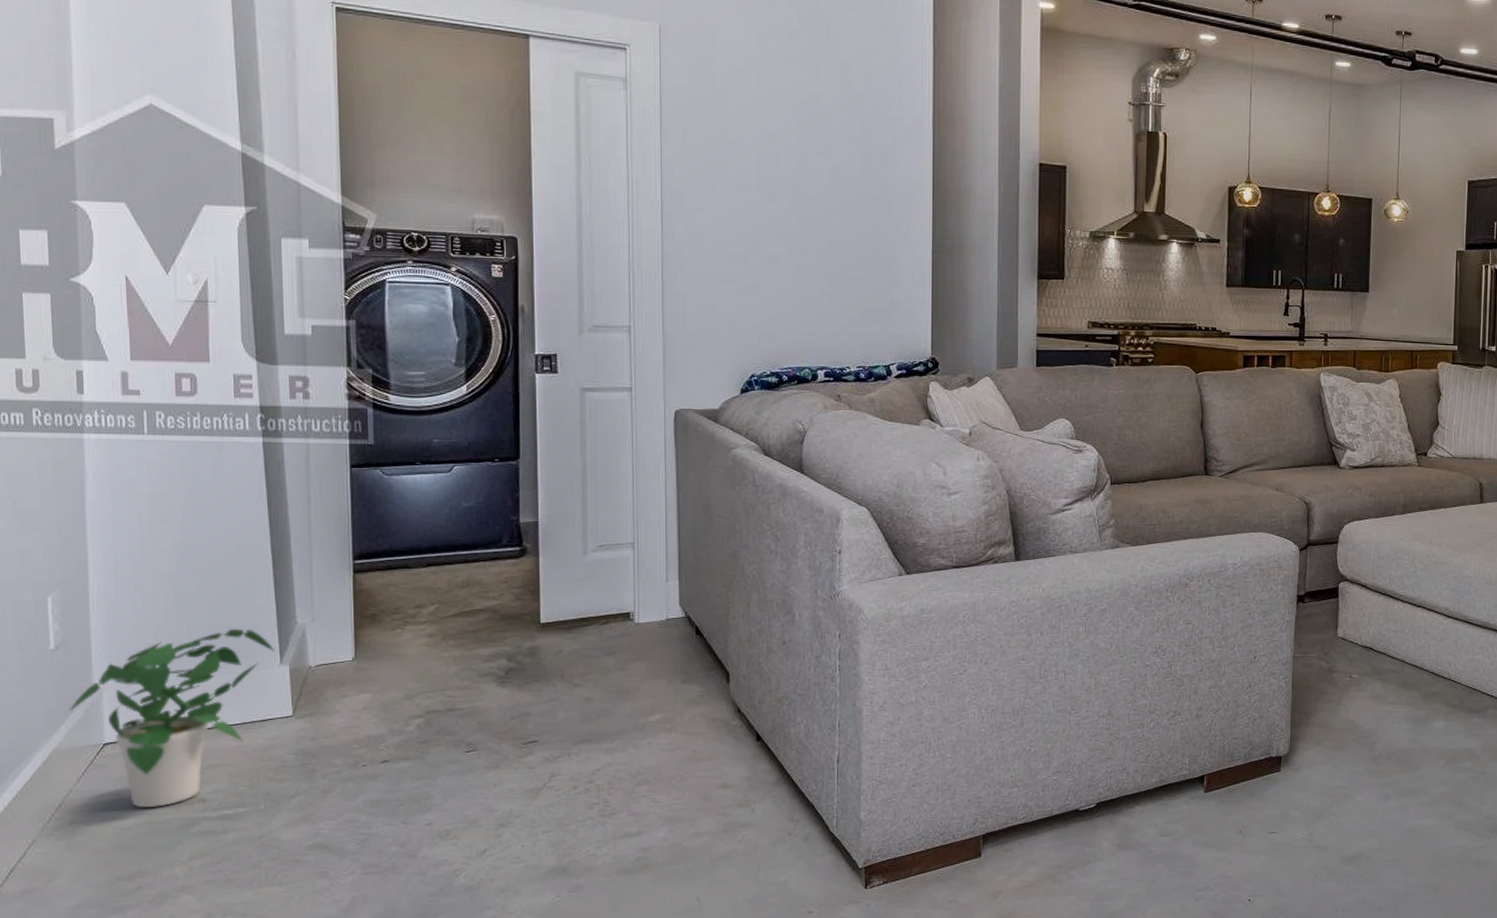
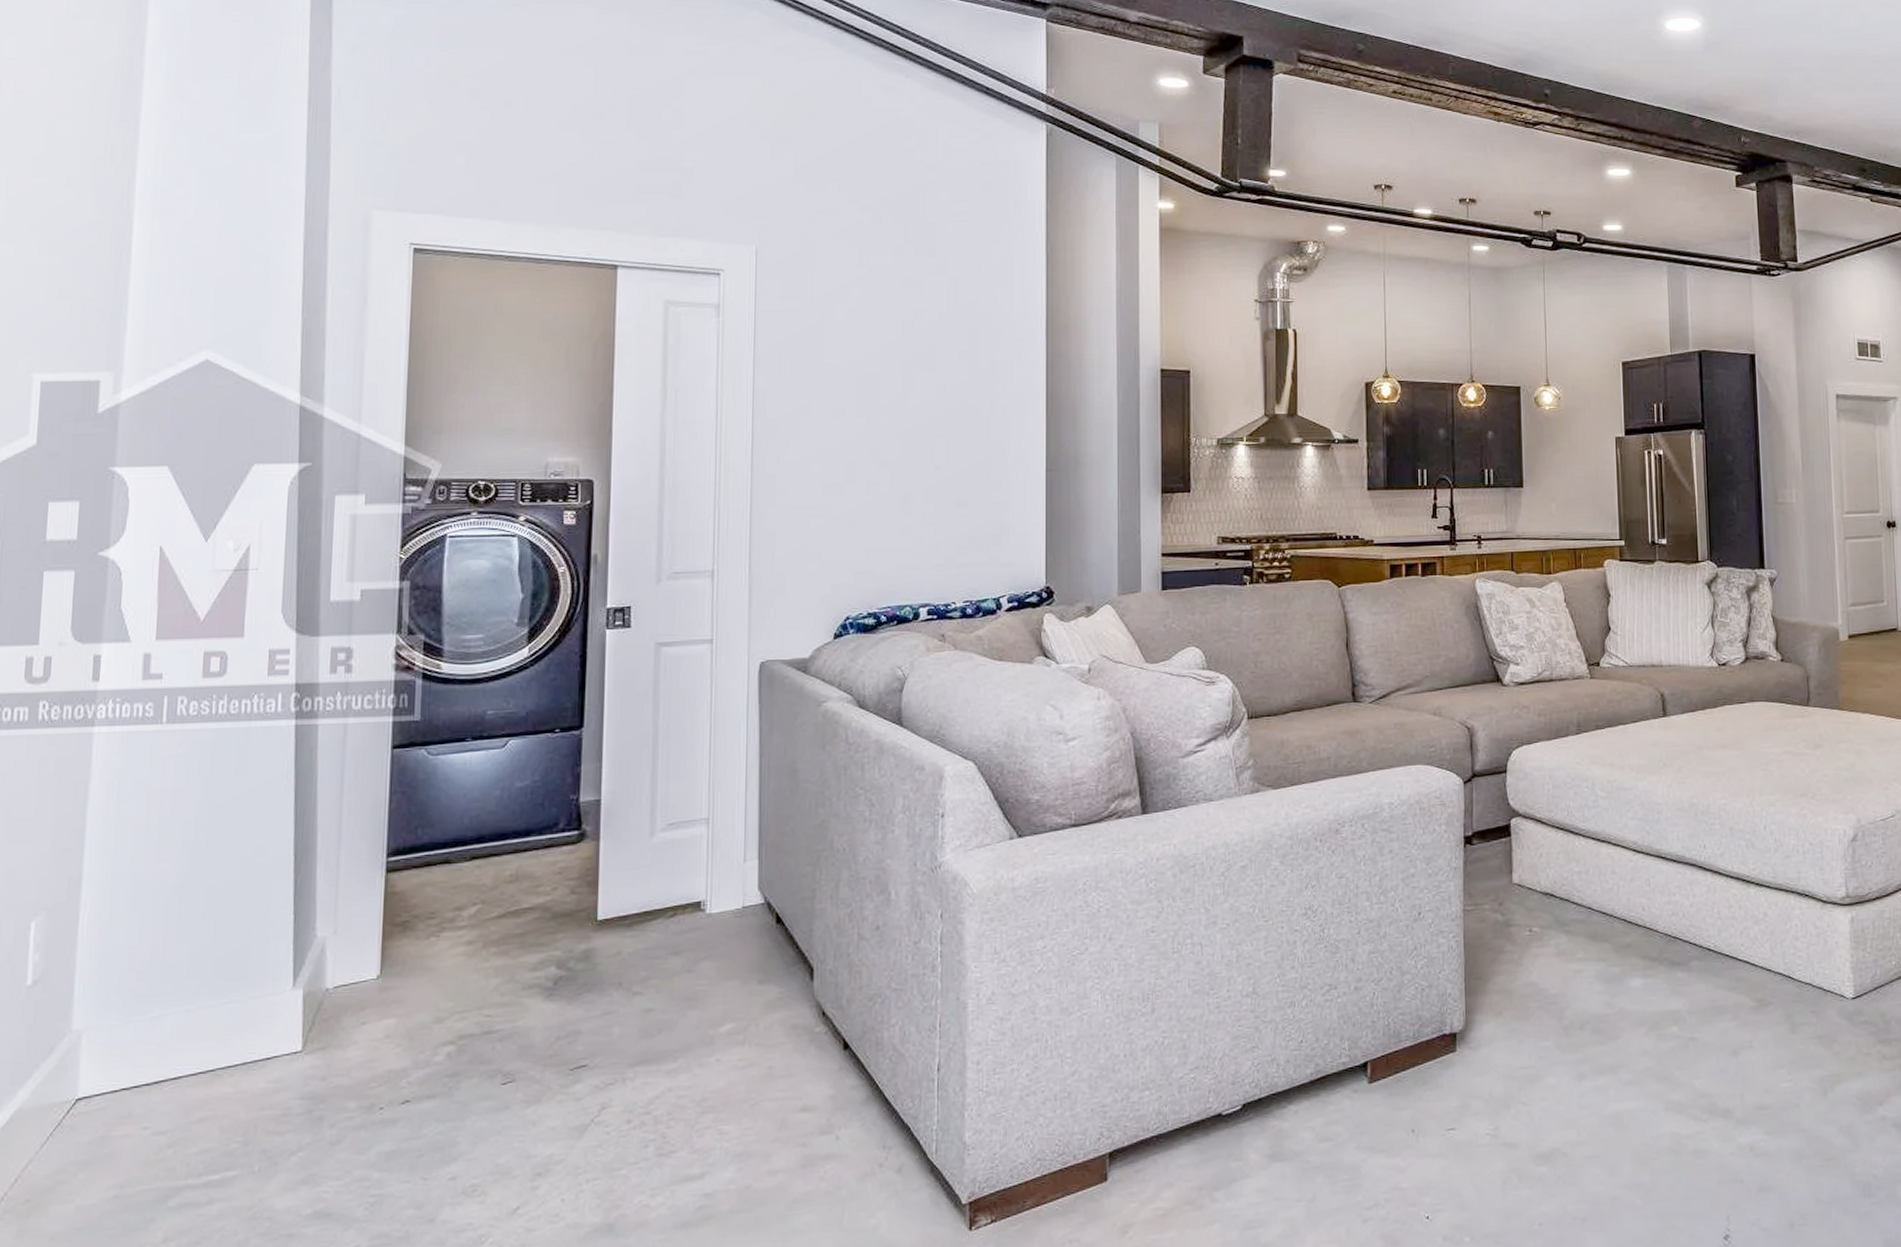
potted plant: present [68,628,275,808] -> none [38,947,288,1178]

